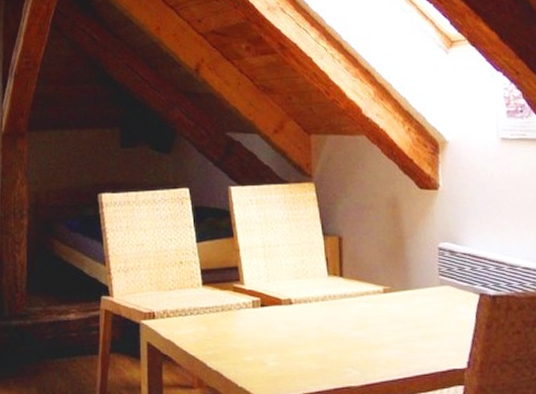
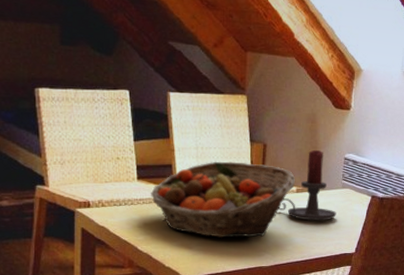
fruit basket: none [217,259,381,352] -> present [151,161,296,239]
candle holder: none [363,239,437,328] -> present [278,149,336,221]

